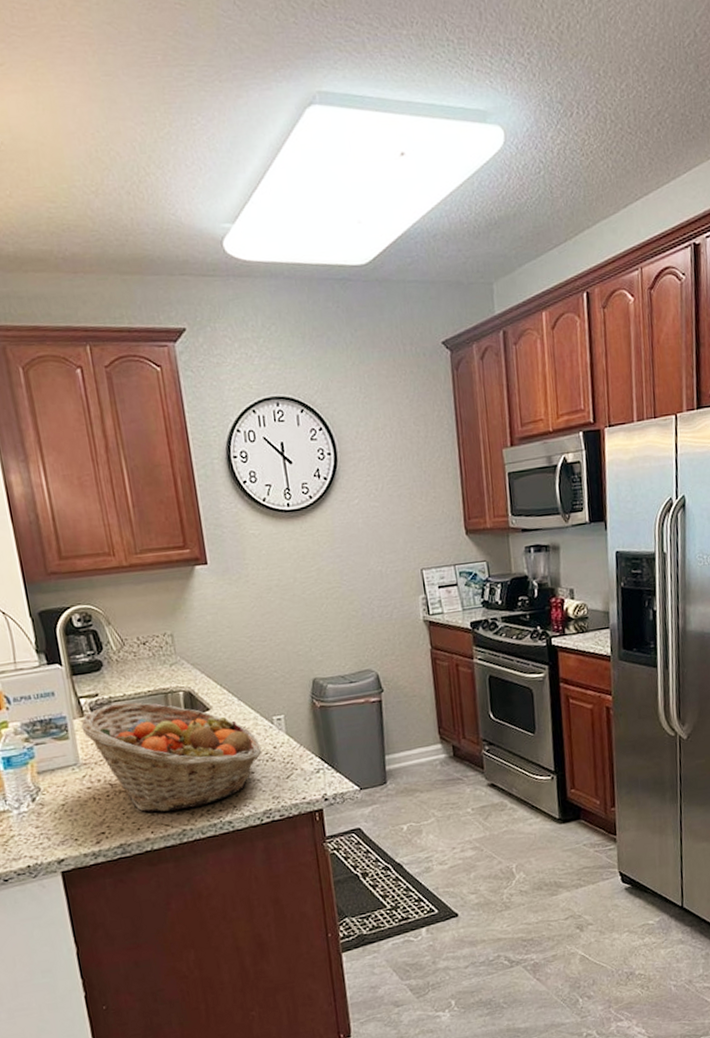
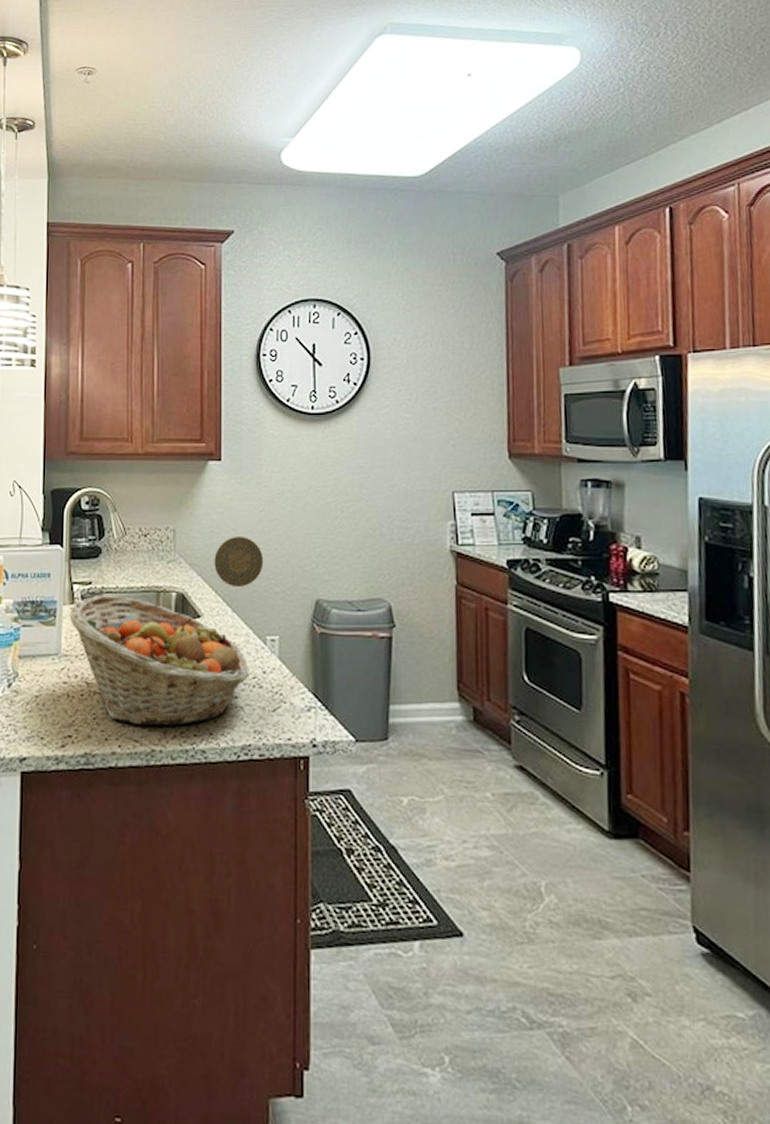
decorative plate: none [214,632,262,679] -> present [214,537,264,588]

